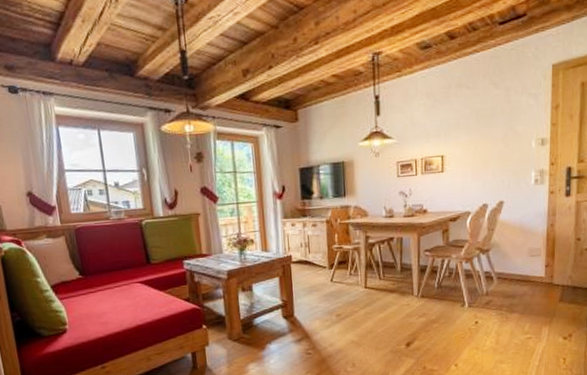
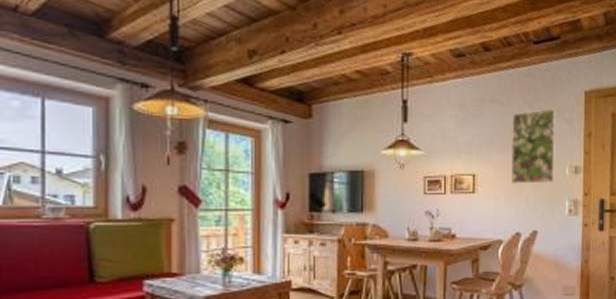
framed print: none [477,86,522,161] -> present [510,108,556,184]

